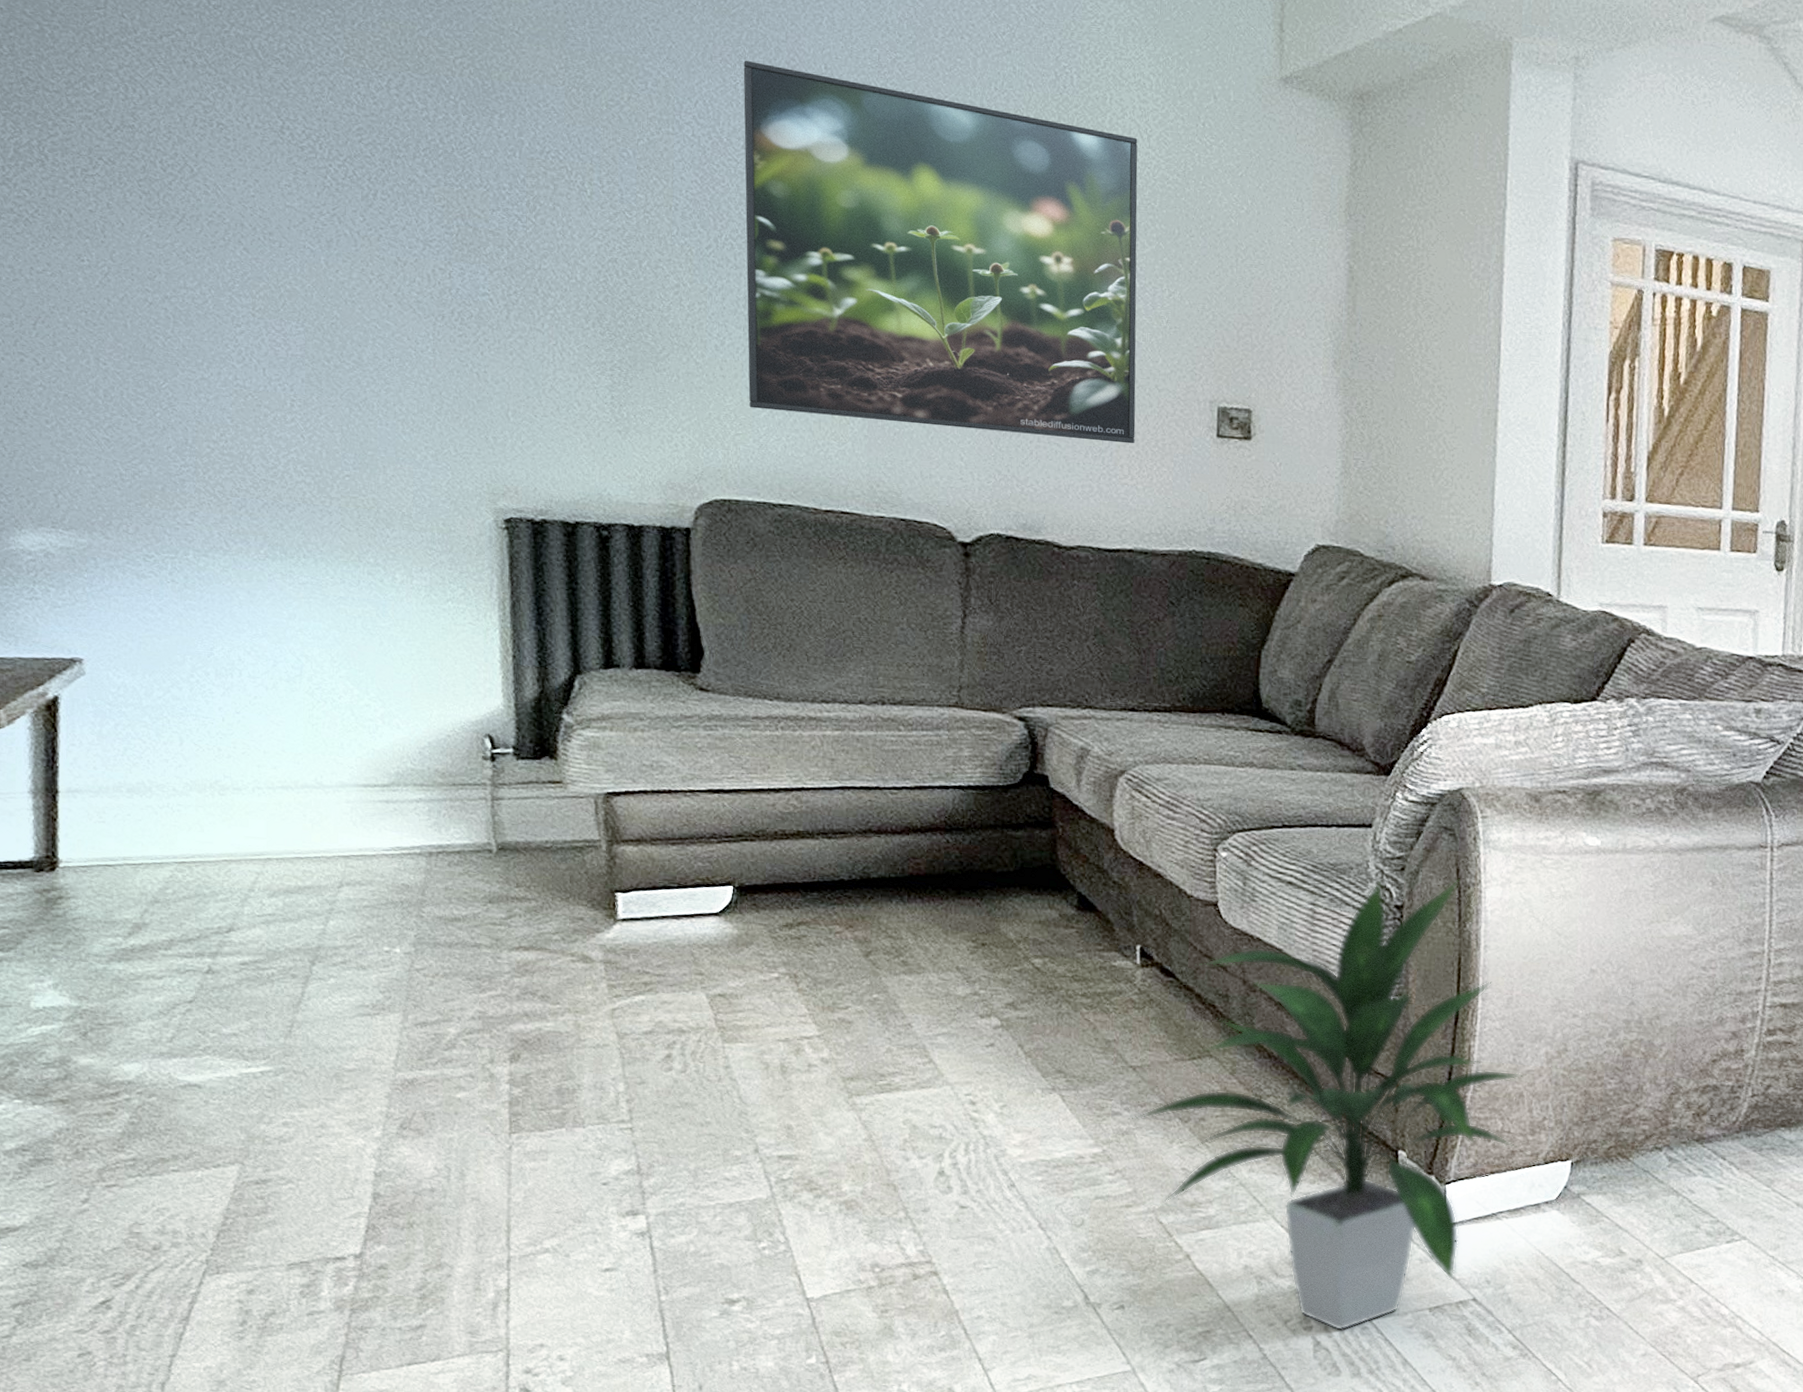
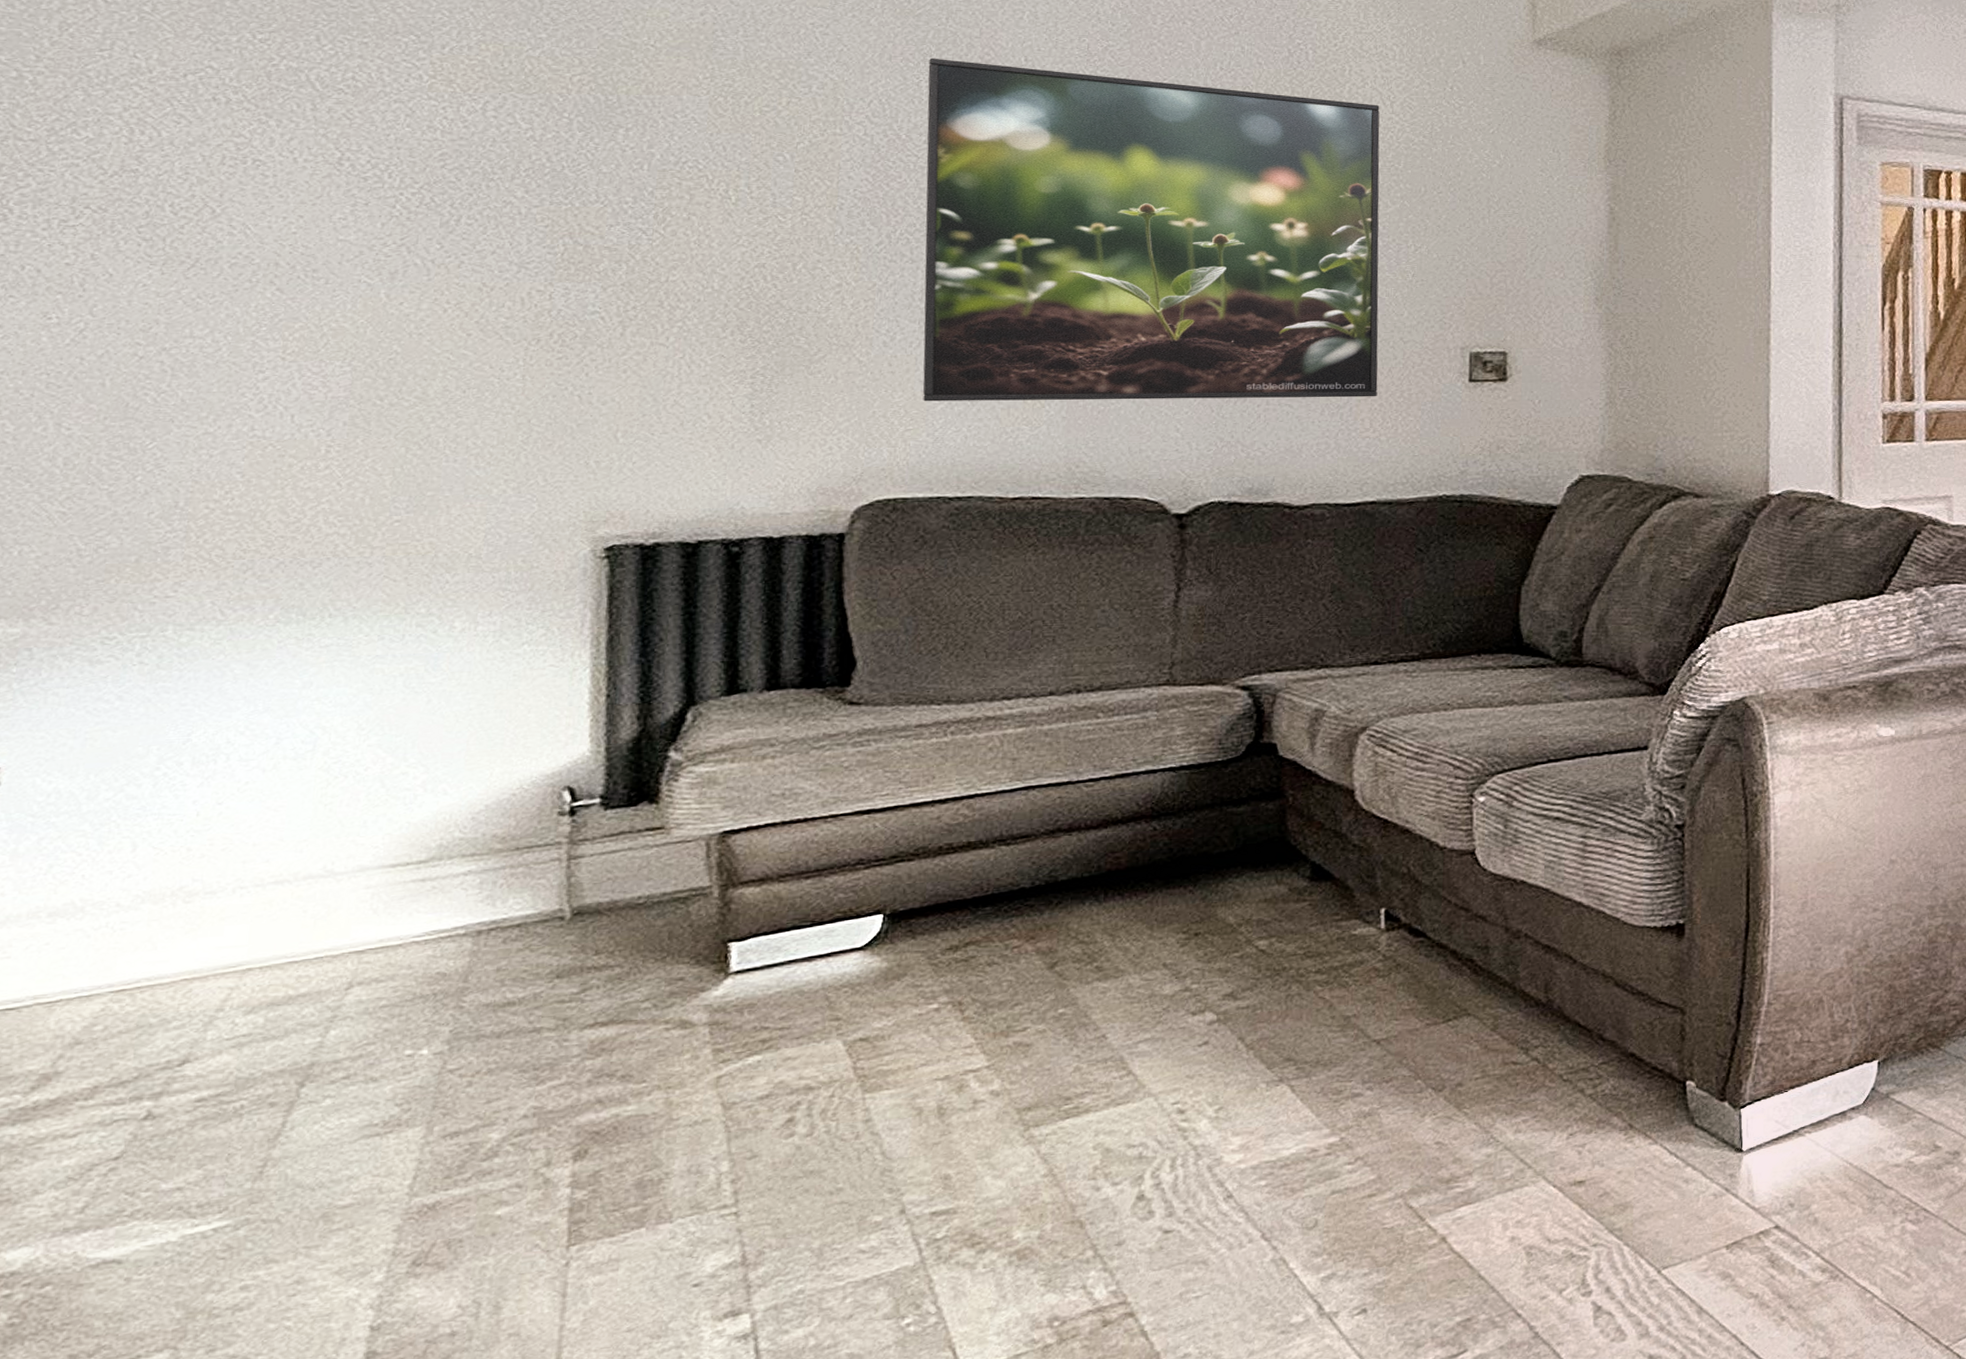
indoor plant: present [1128,879,1526,1331] -> none [1370,789,1826,1290]

